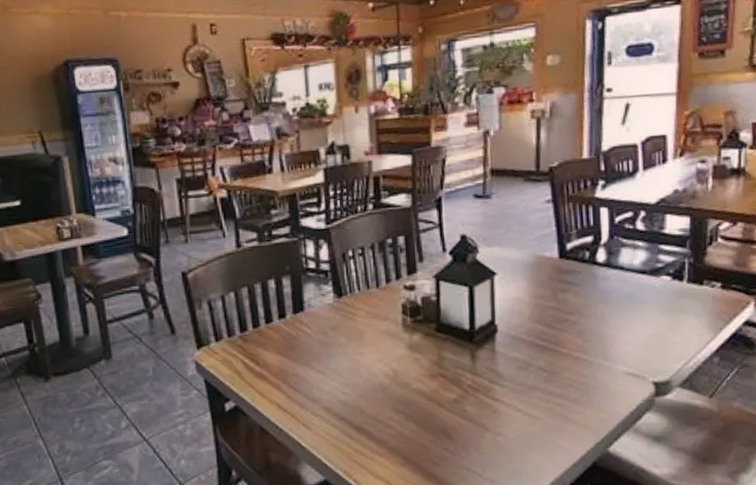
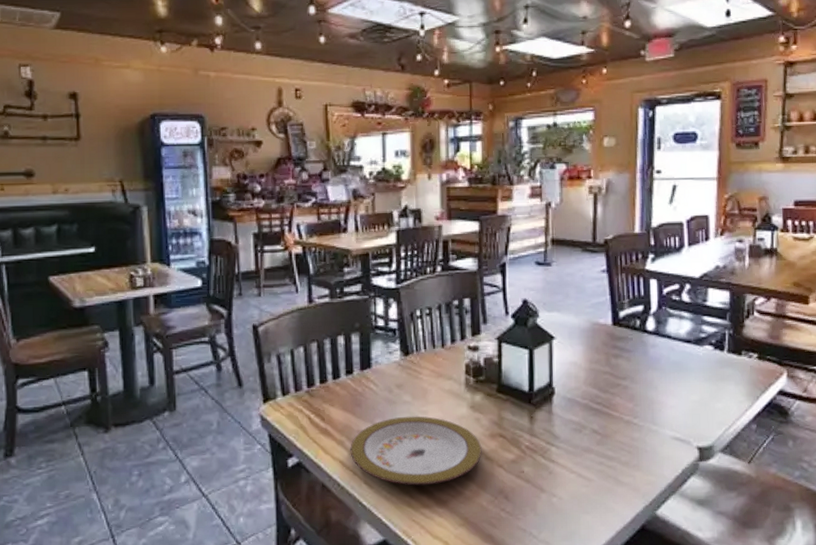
plate: none [286,358,422,427] -> present [350,416,482,486]

